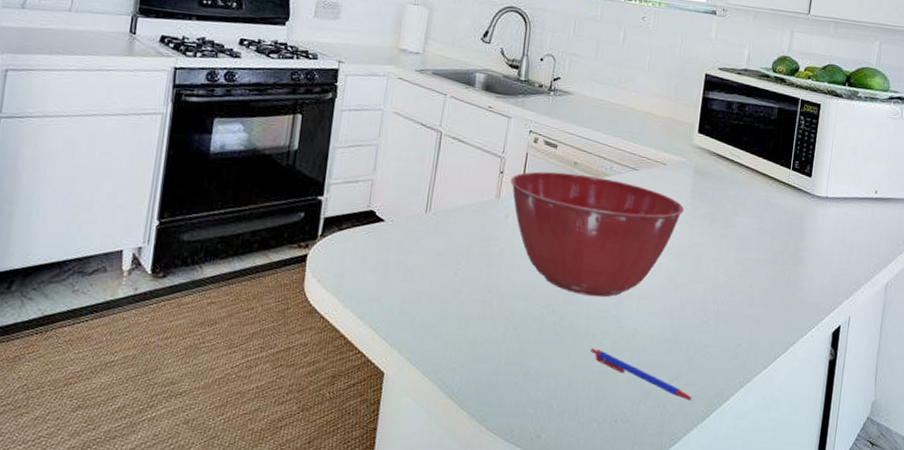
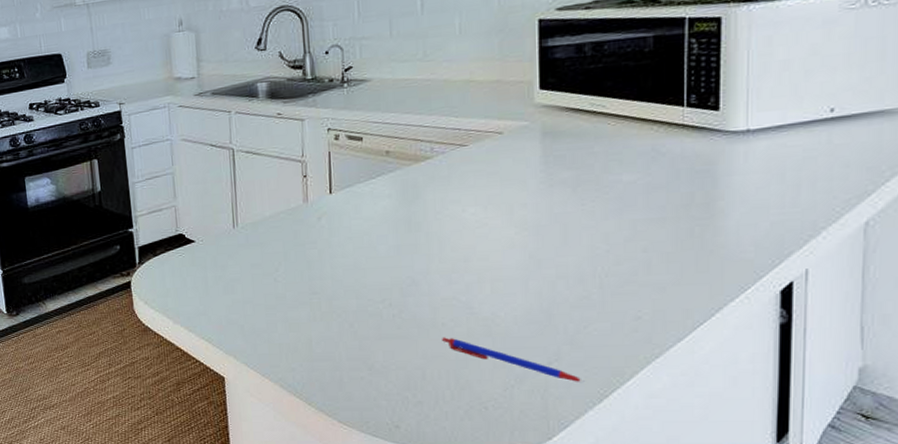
mixing bowl: present [510,171,684,297] -> none [316,161,535,286]

